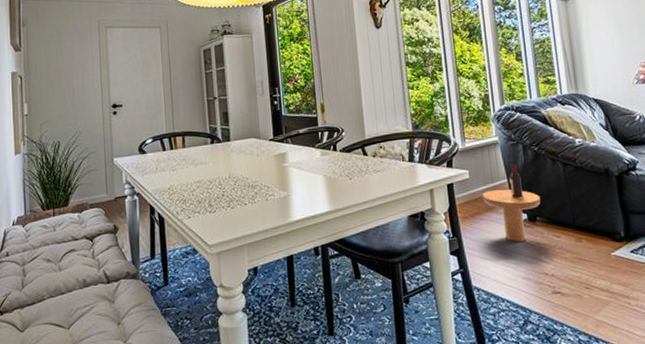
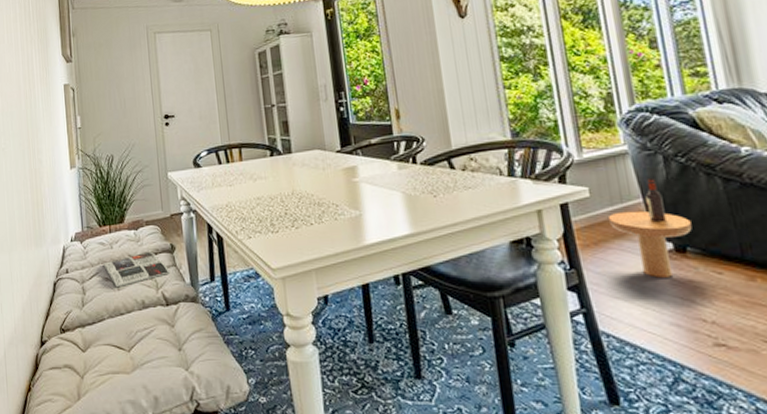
magazine: none [45,233,112,269] -> present [102,251,170,288]

